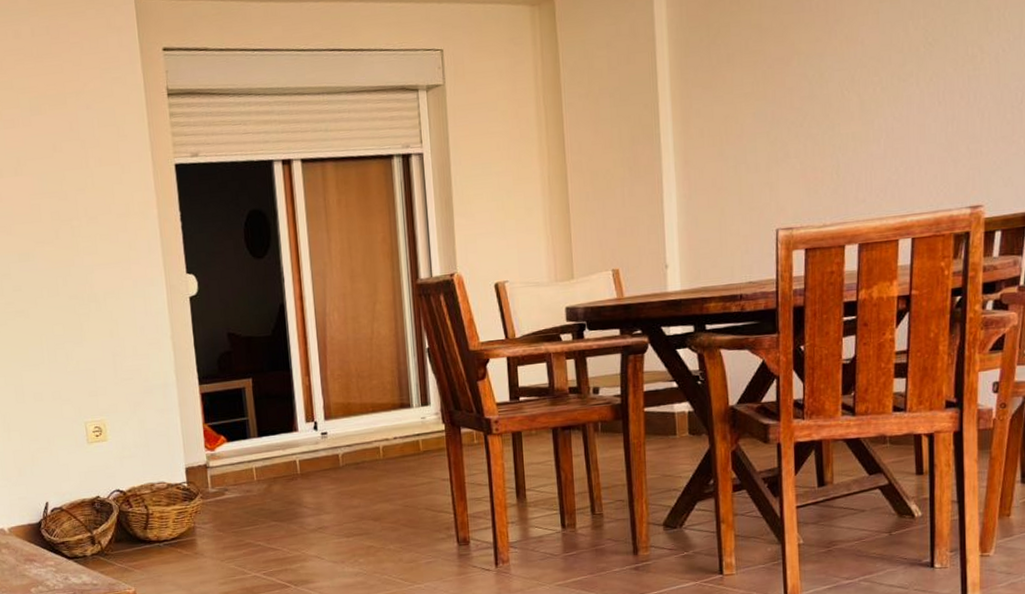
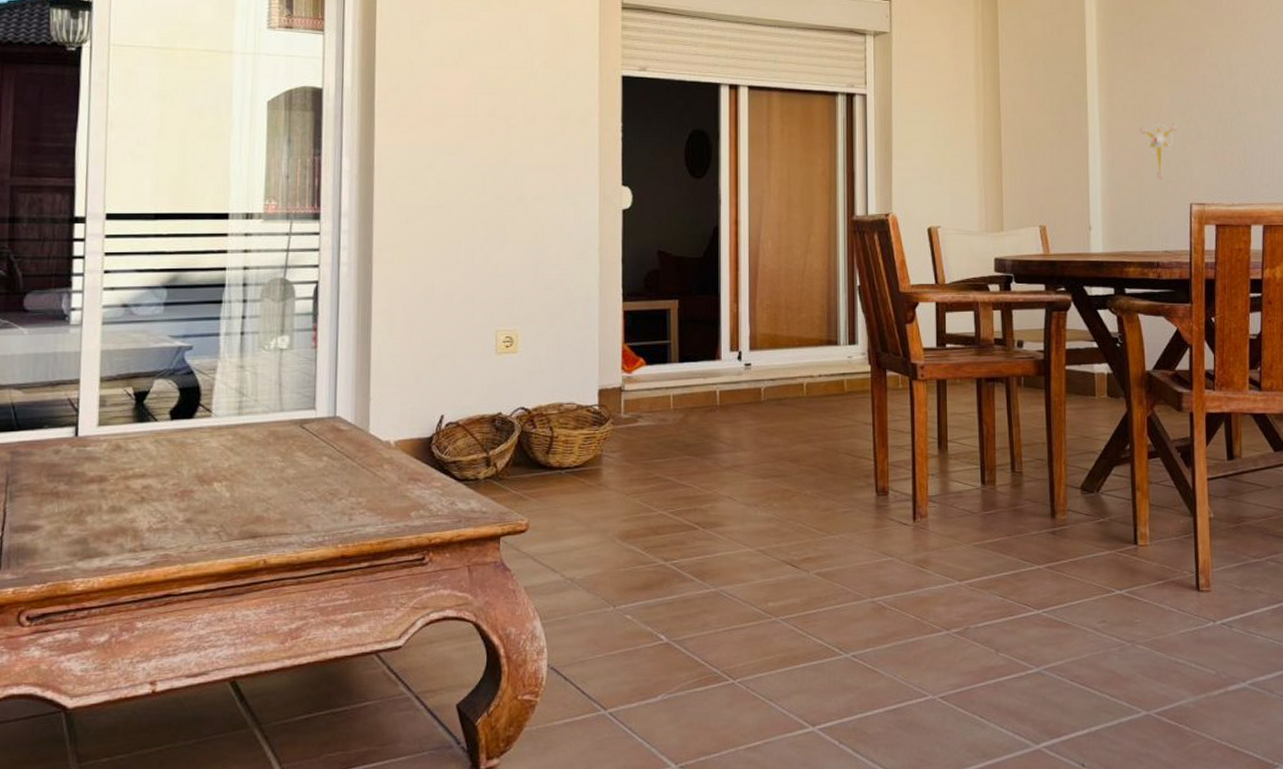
wall ornament: none [718,145,762,208] -> present [1139,123,1178,180]

